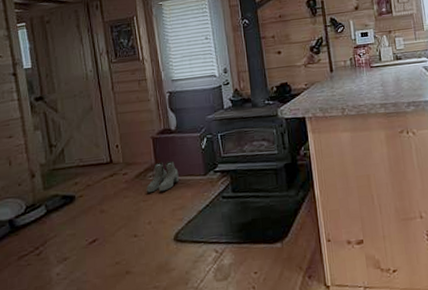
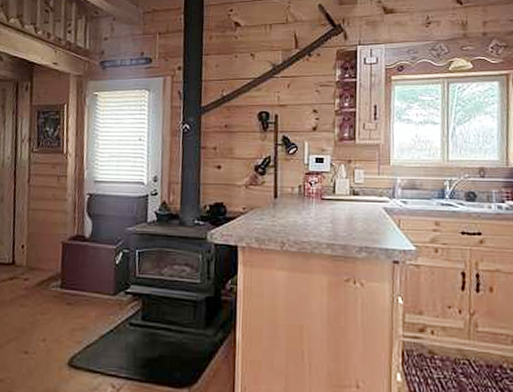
boots: present [146,160,179,193] -> none [46,272,86,307]

